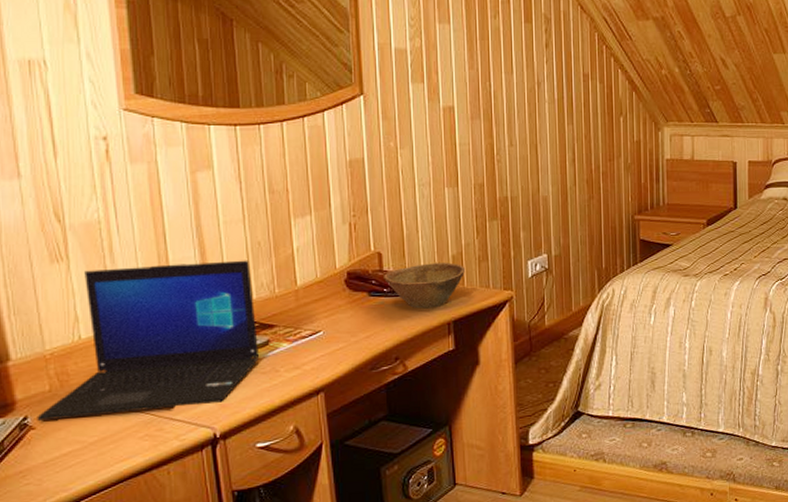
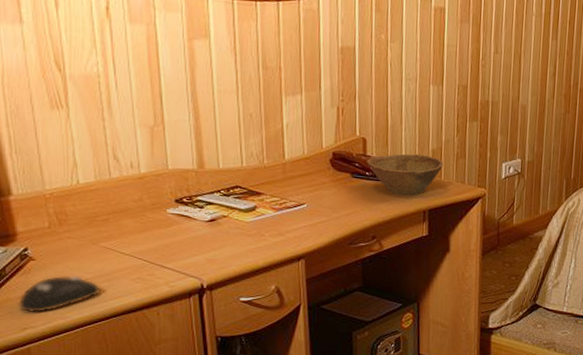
computer mouse: none [18,441,106,489] -> present [19,275,100,314]
laptop: present [37,260,260,421] -> none [36,120,247,257]

